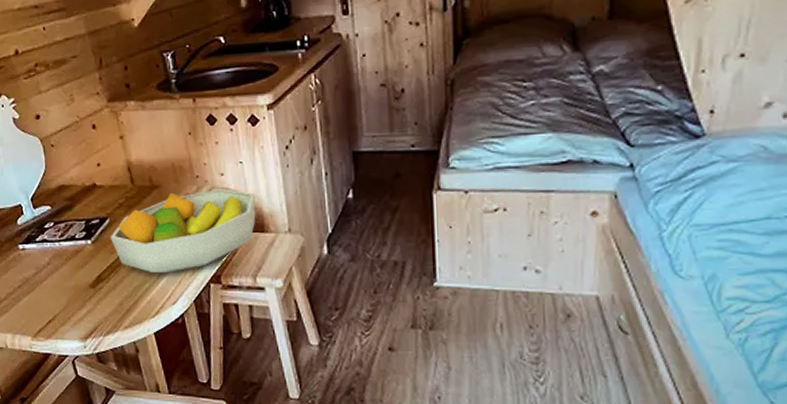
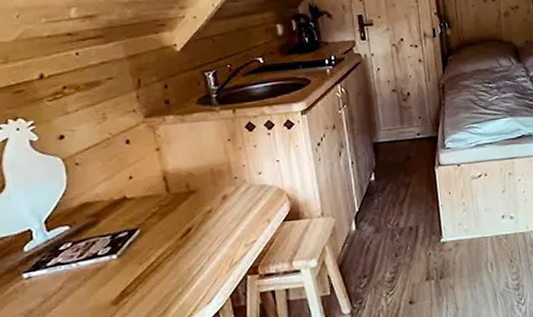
fruit bowl: present [110,189,256,274] -> none [139,185,292,277]

